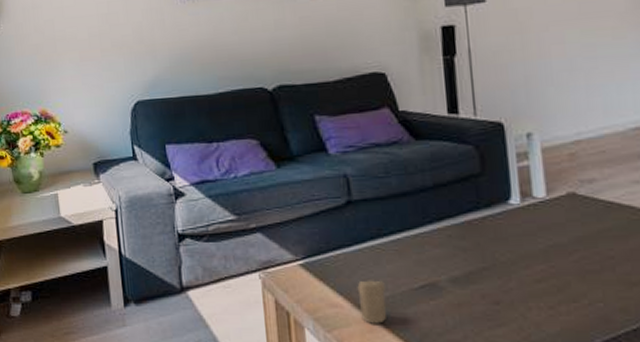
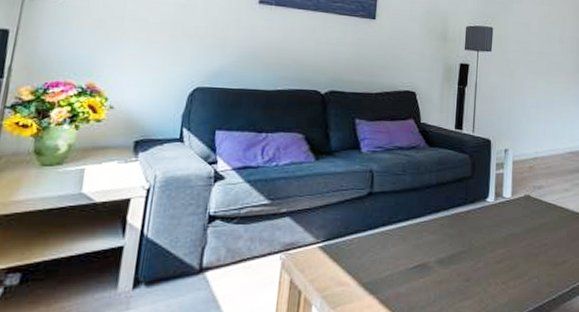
candle: present [357,280,386,324] -> none [363,261,387,300]

